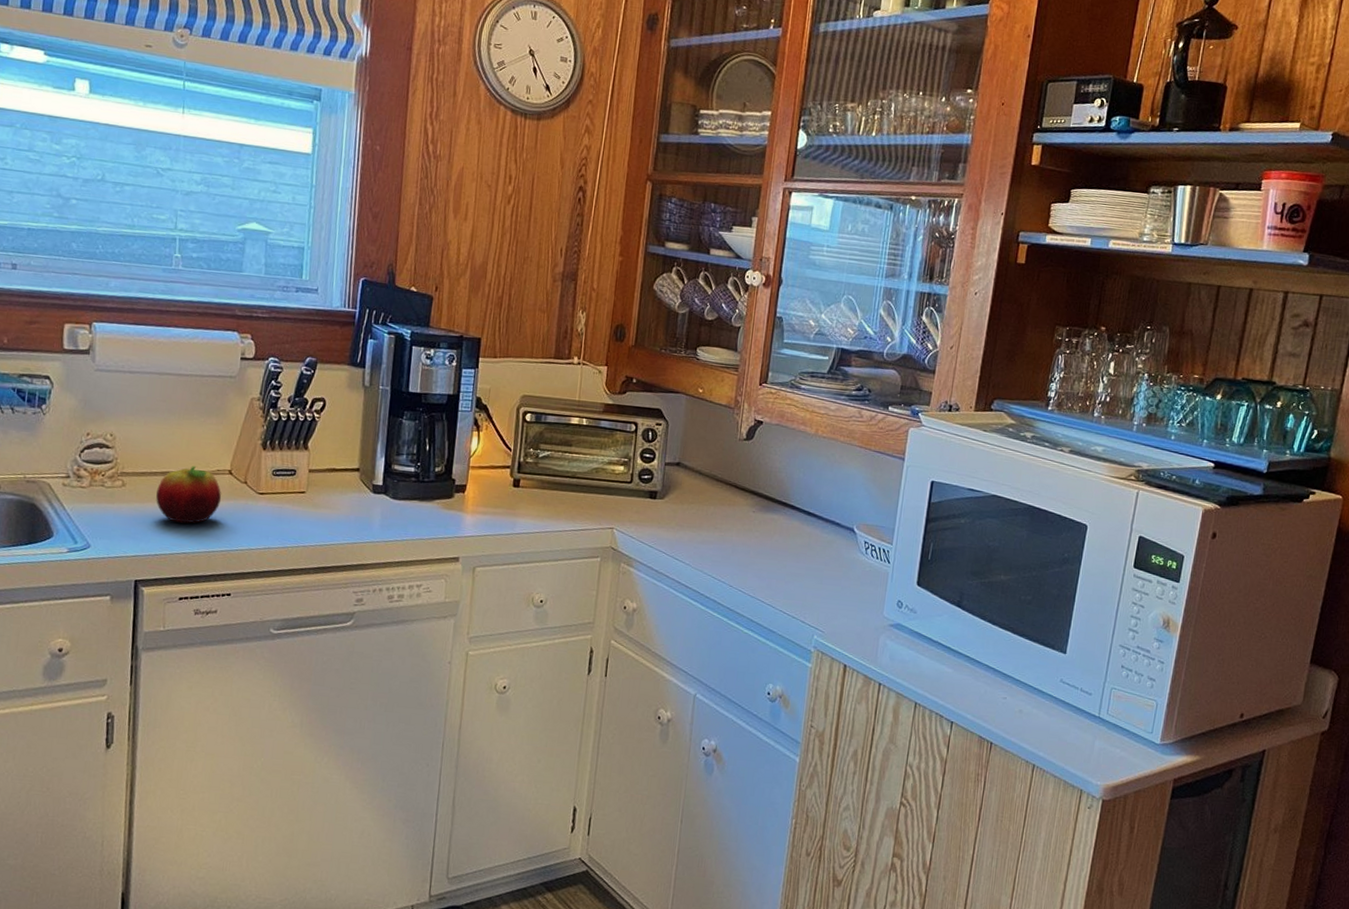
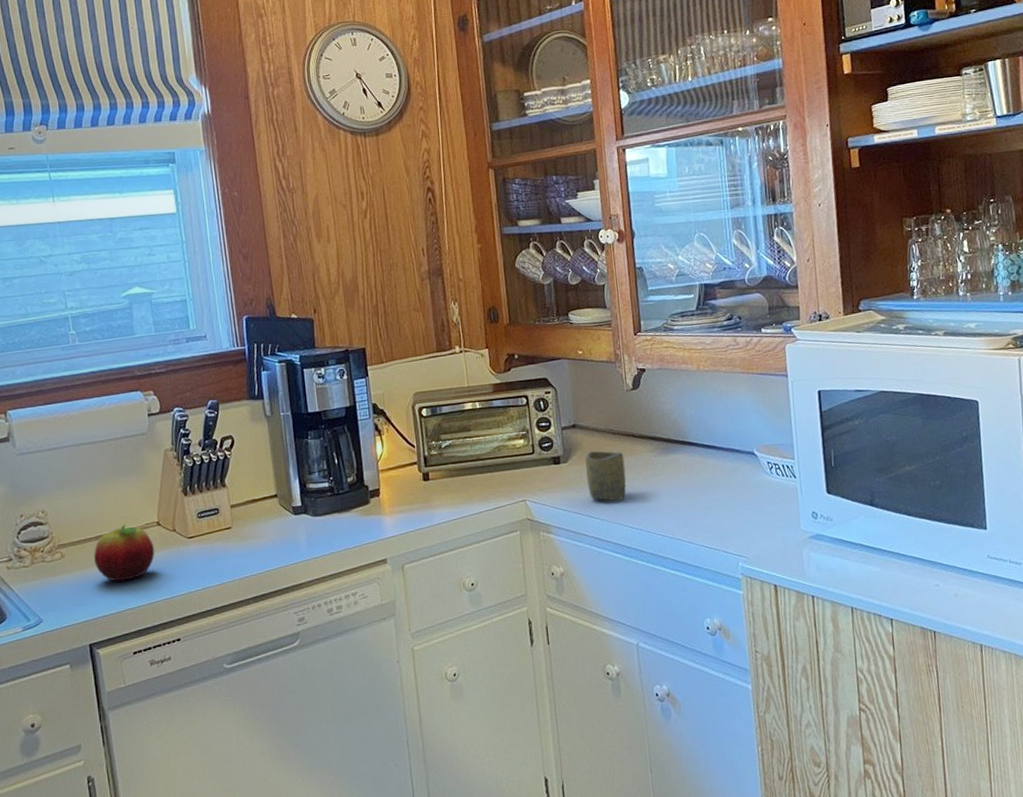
cup: none [679,493,722,549] -> present [585,451,626,501]

